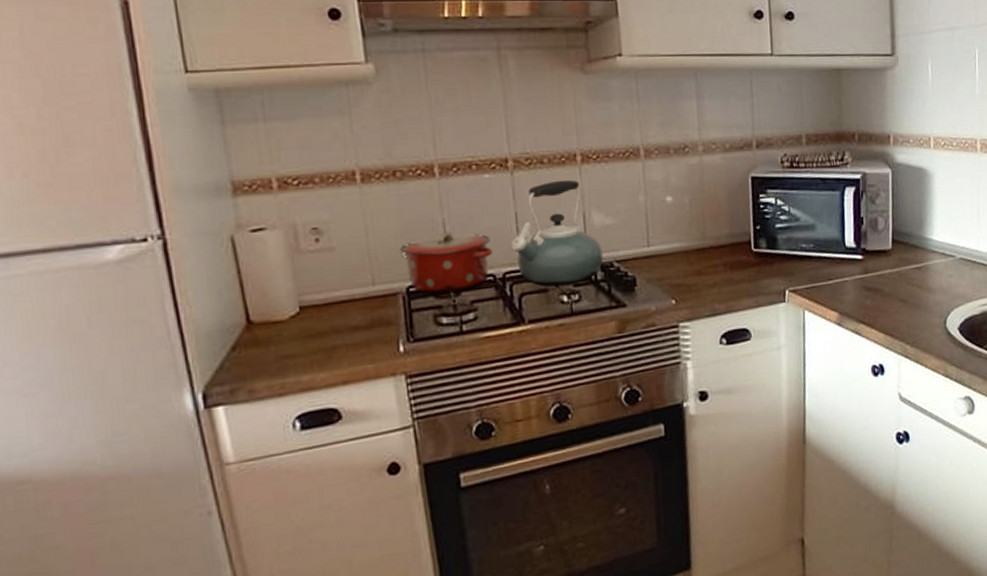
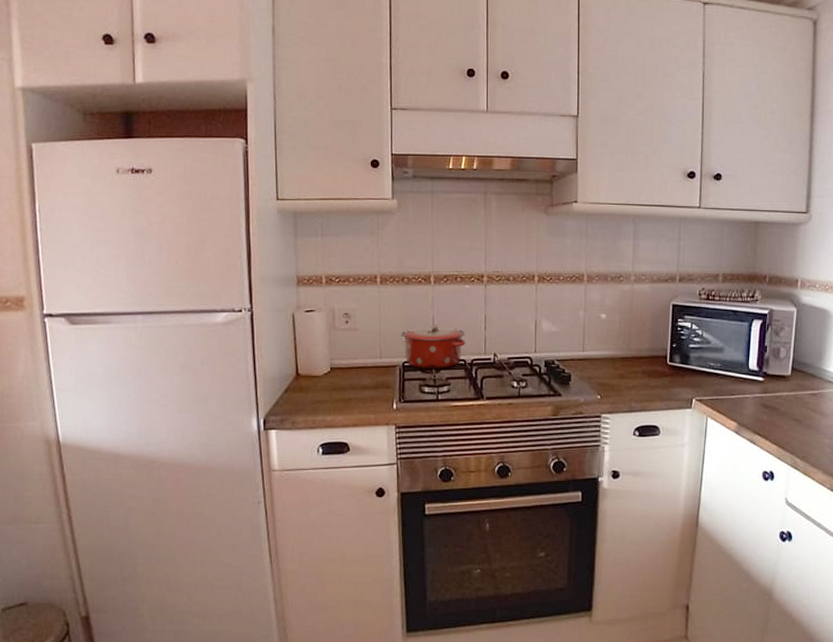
kettle: present [510,179,603,288] -> none [479,294,547,375]

